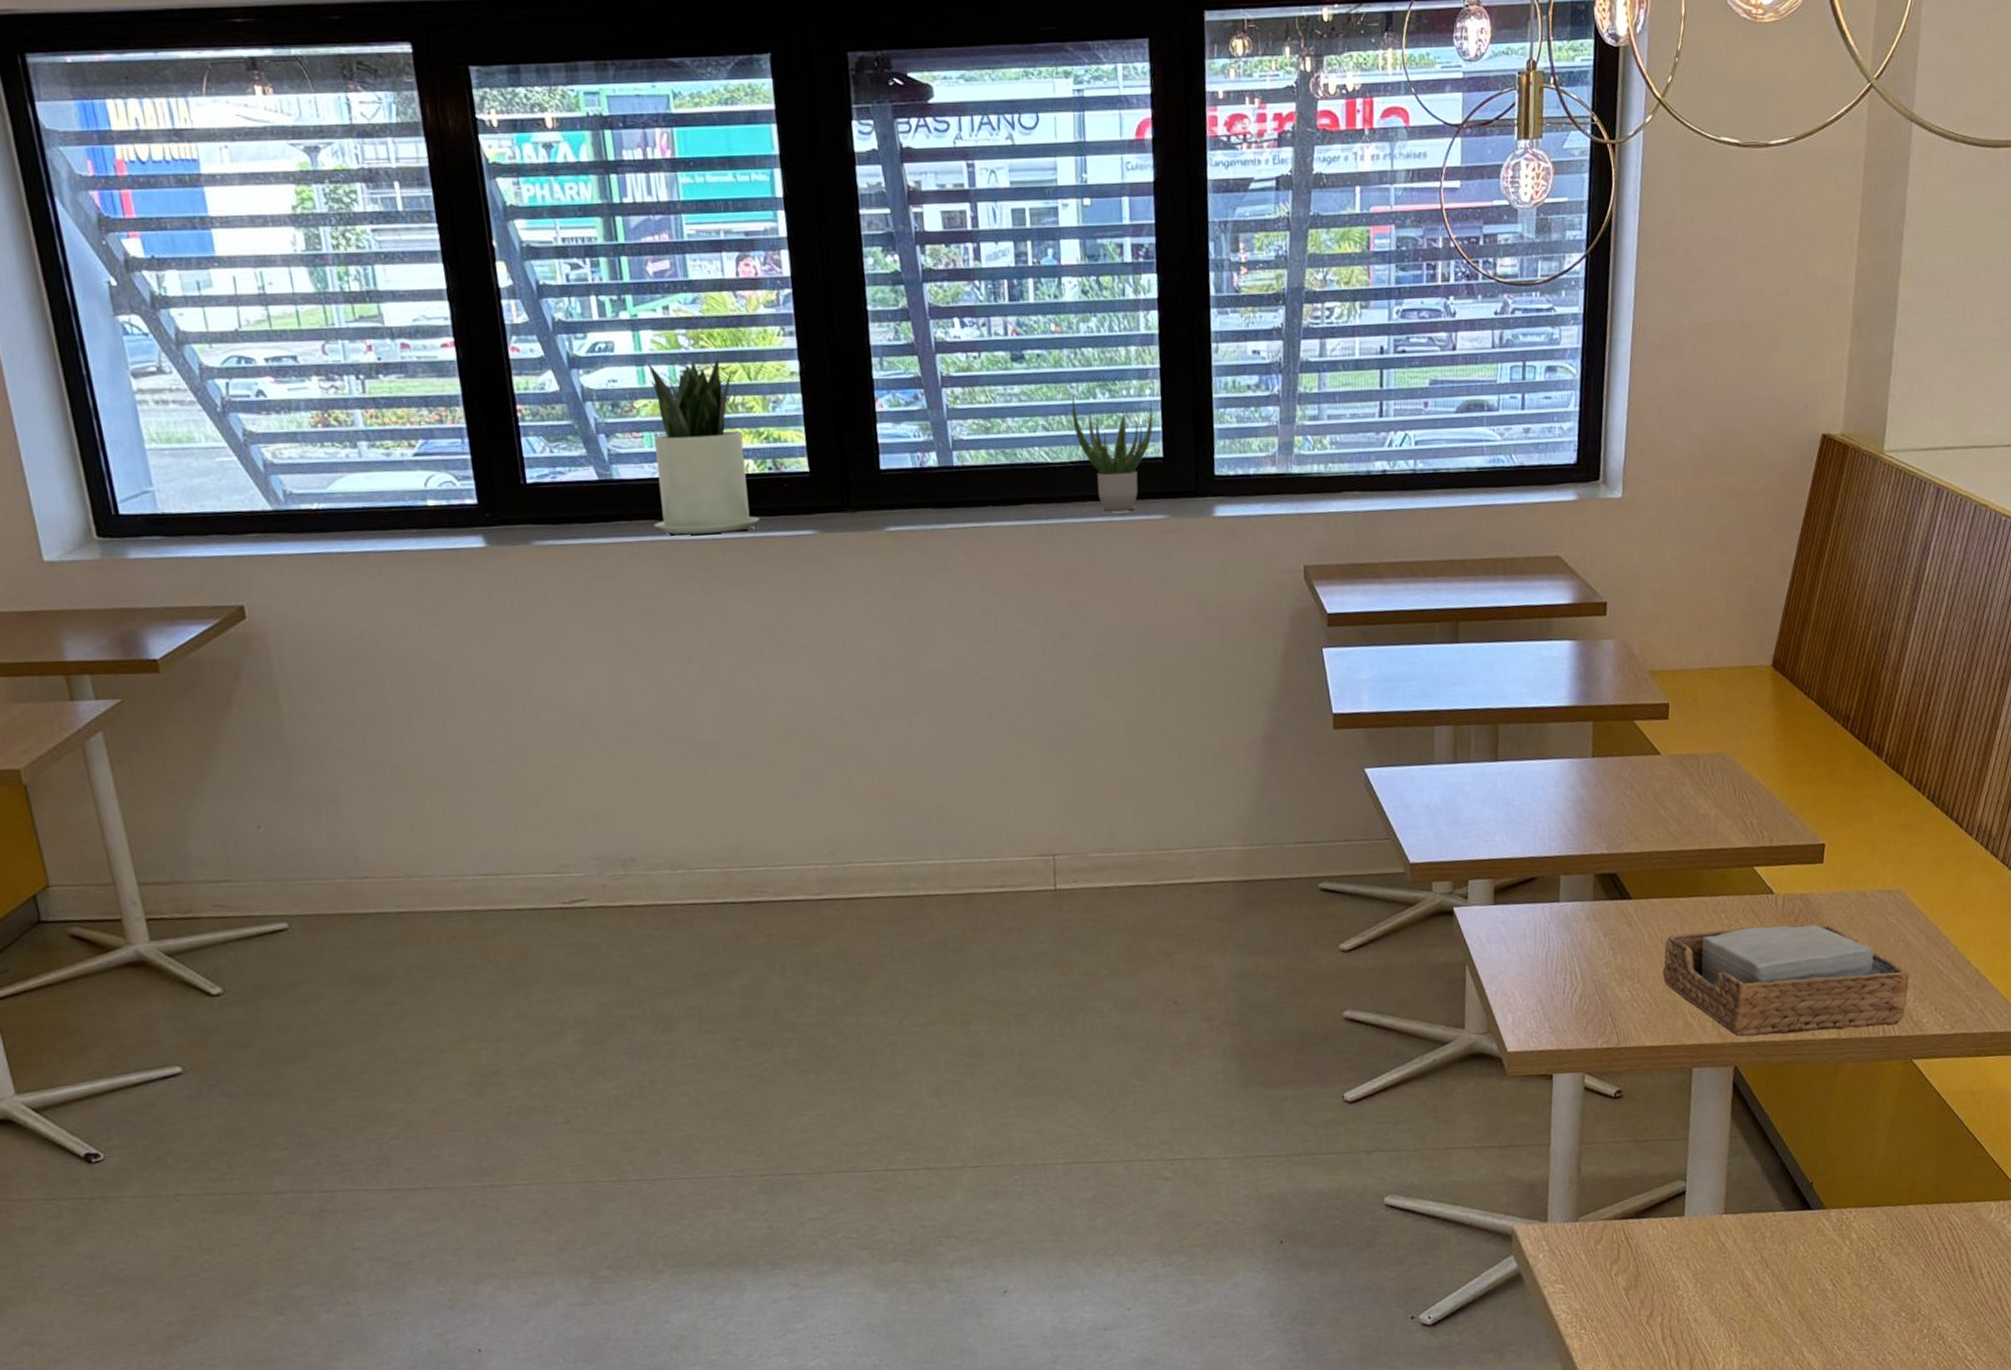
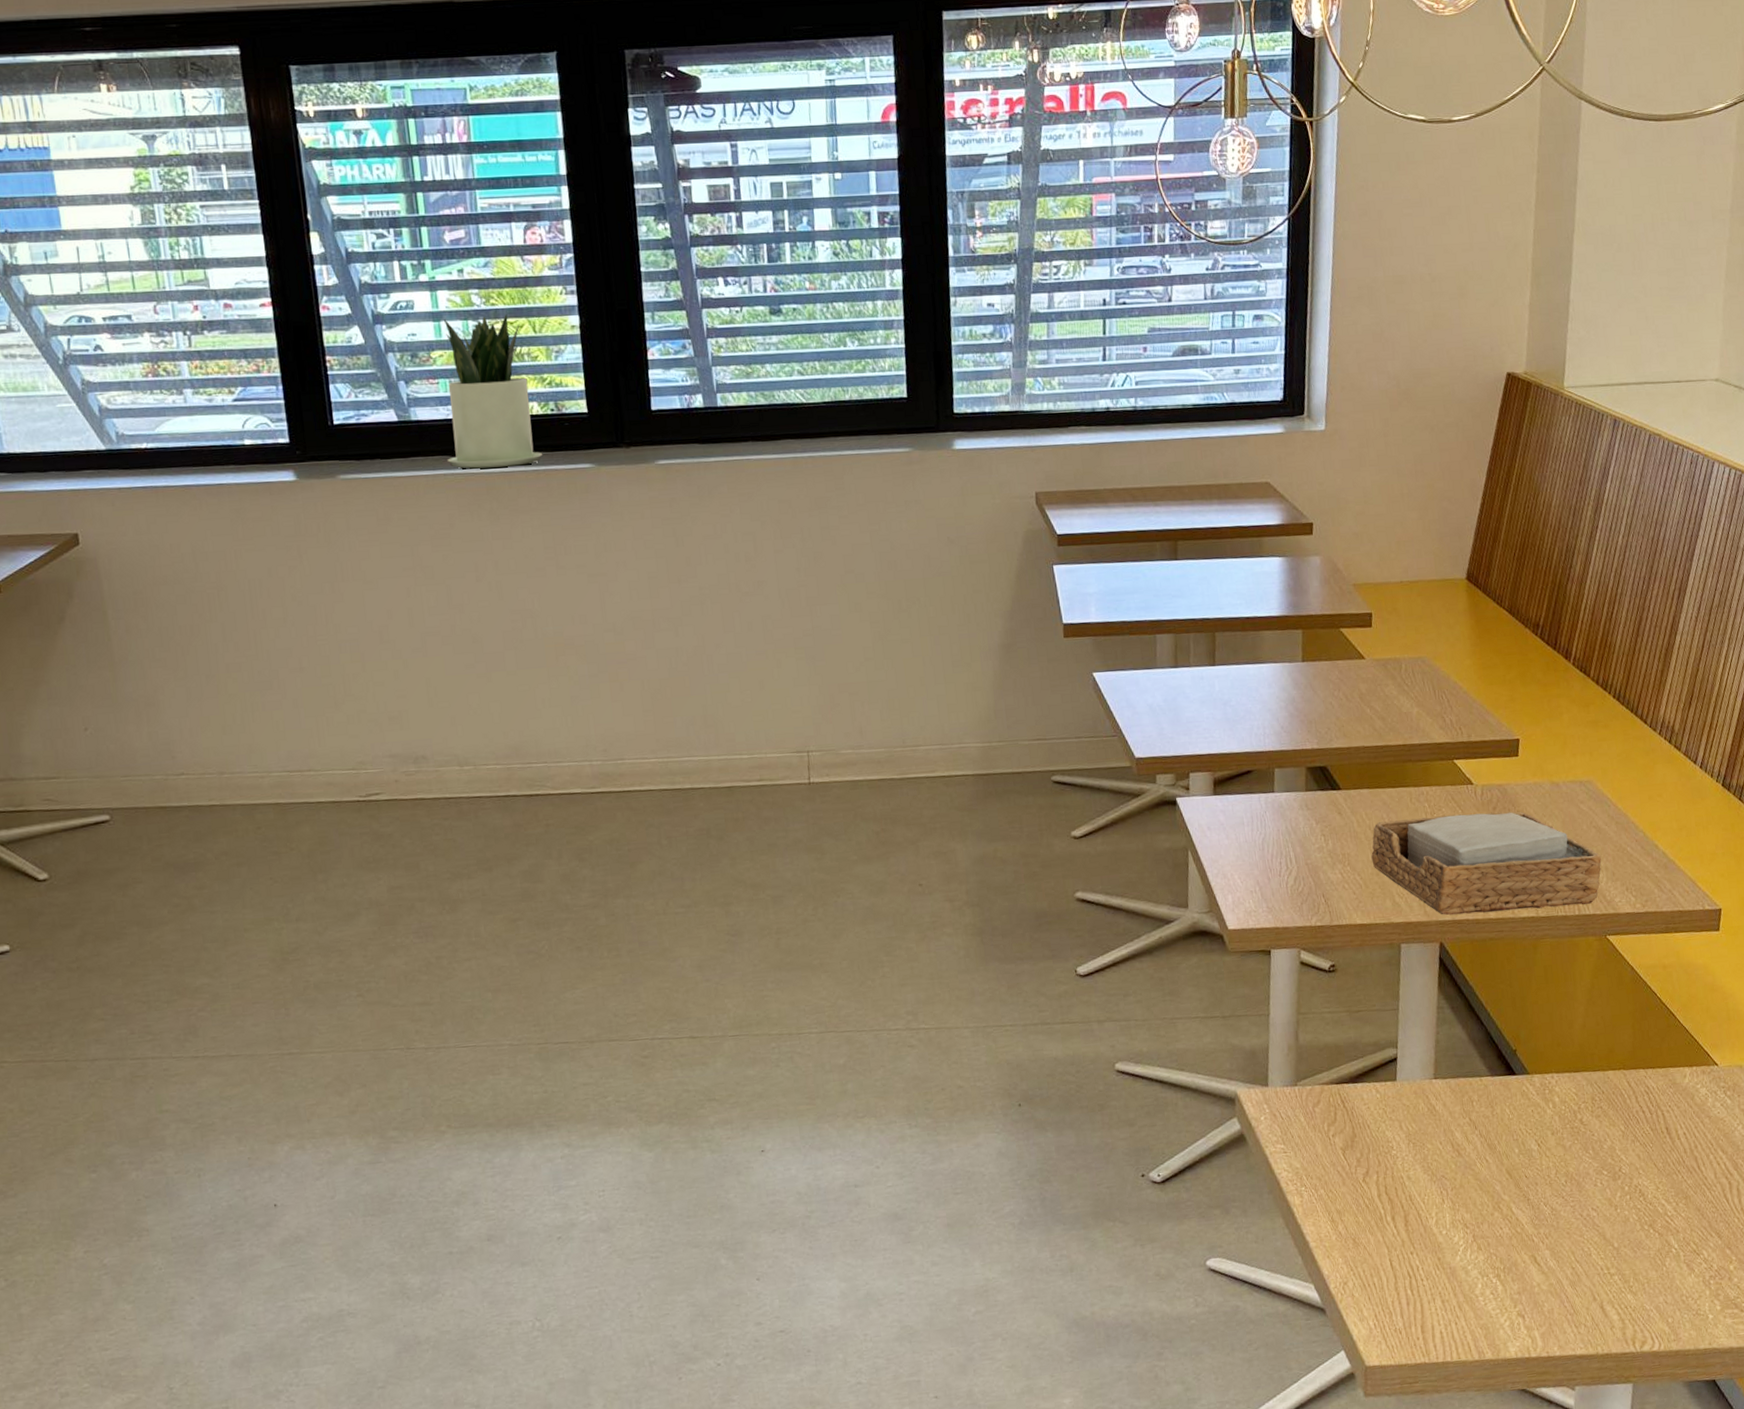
potted plant: present [1071,395,1153,512] -> none [824,344,898,446]

